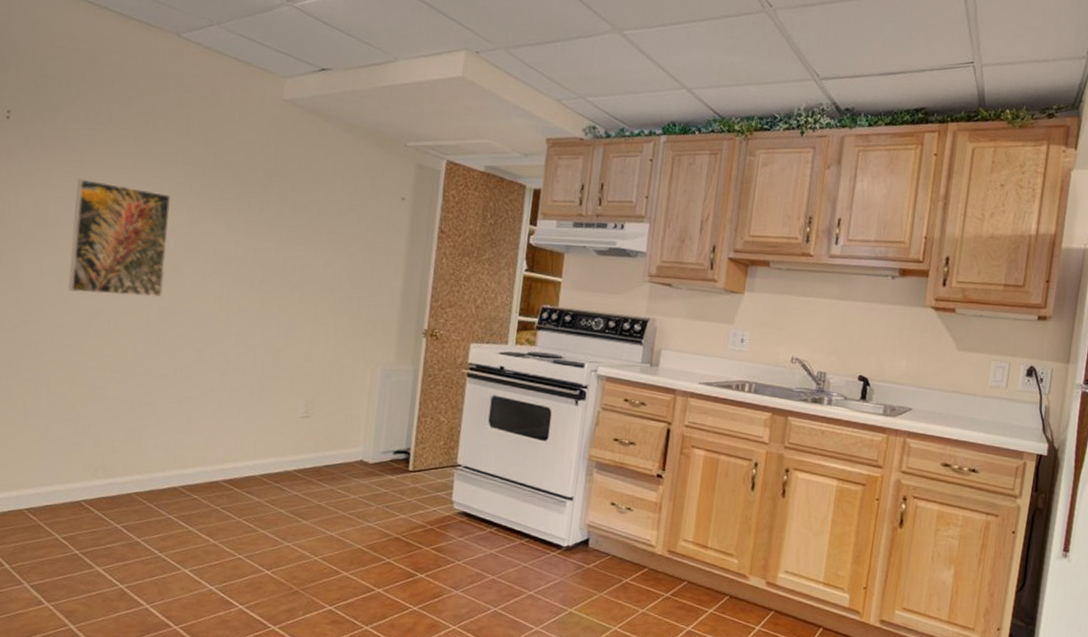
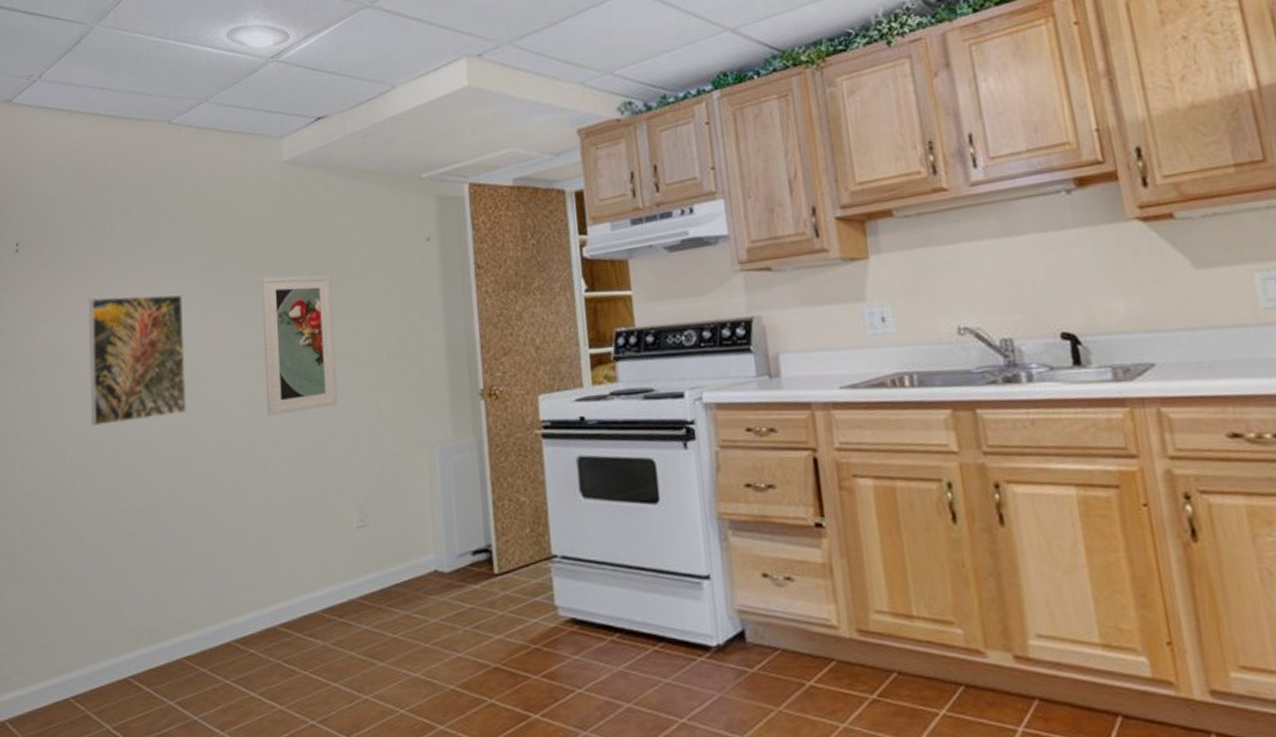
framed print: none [237,196,312,318] -> present [261,274,338,415]

